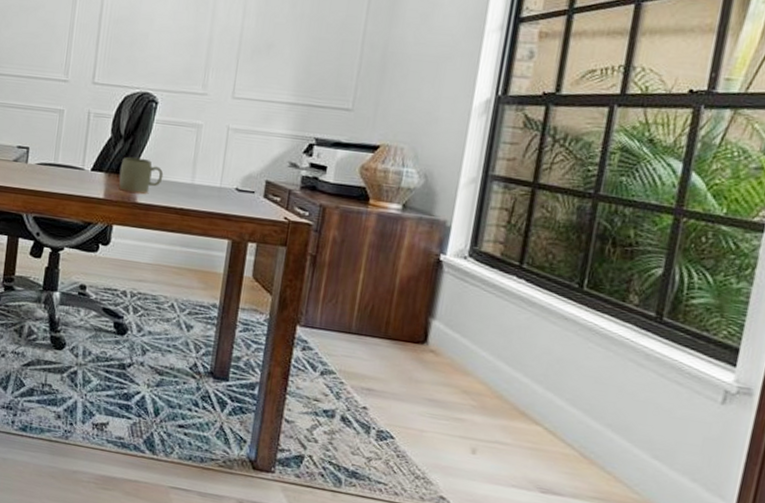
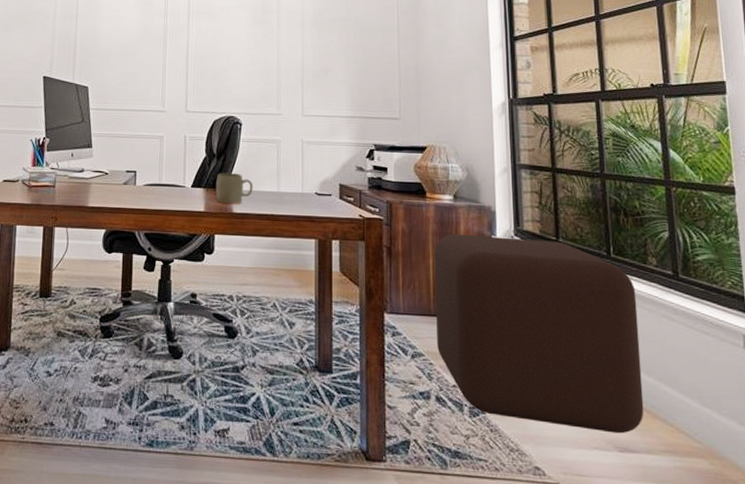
cube: none [352,247,604,475] -> present [435,233,644,434]

